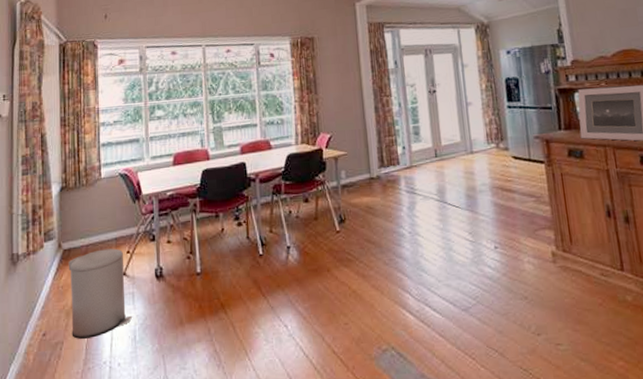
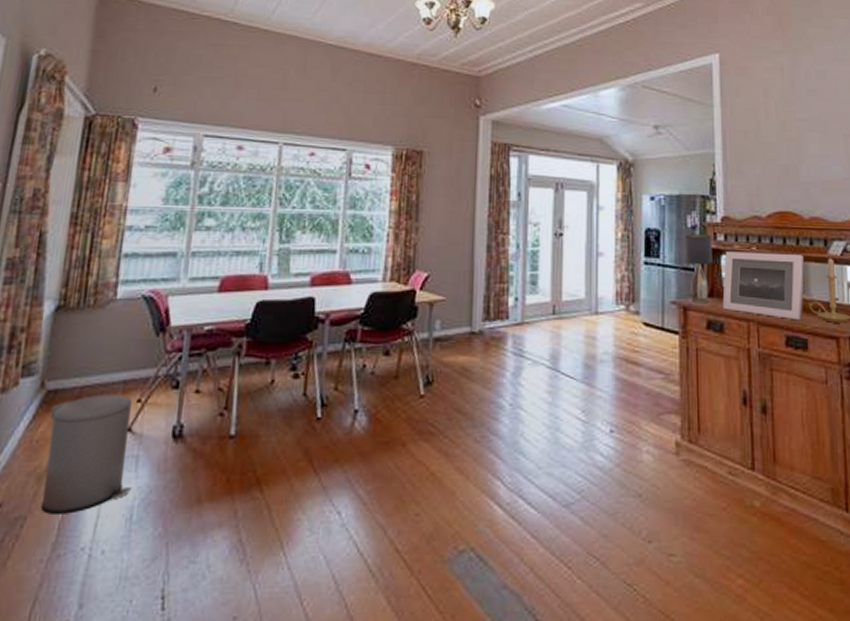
table lamp: none [539,76,568,137] -> present [684,233,713,304]

